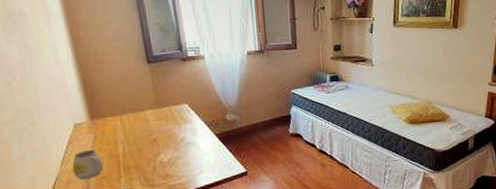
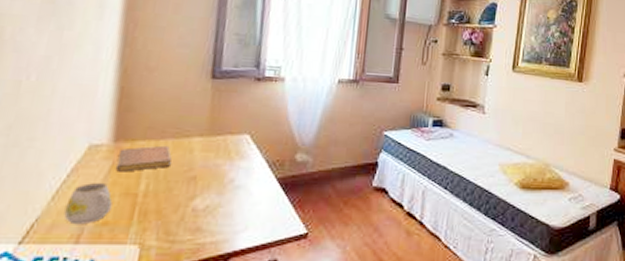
notebook: none [97,118,137,141] -> present [116,145,172,172]

